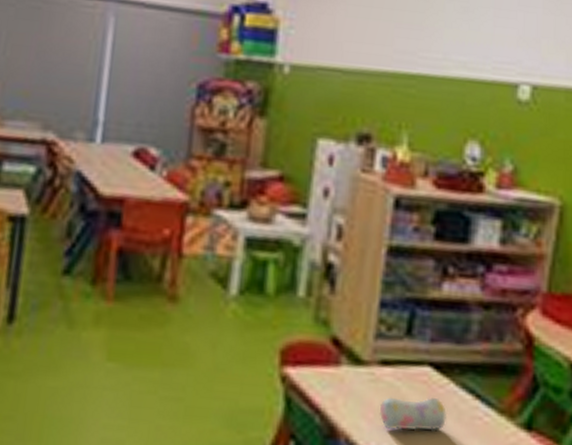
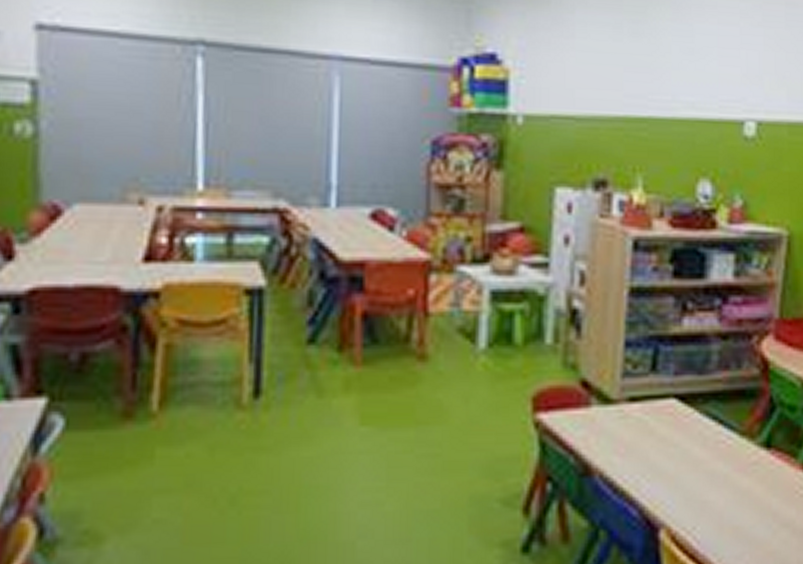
pencil case: present [379,397,448,431] -> none [630,427,694,462]

